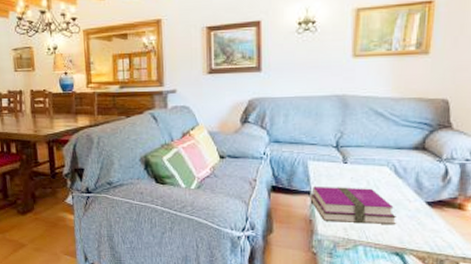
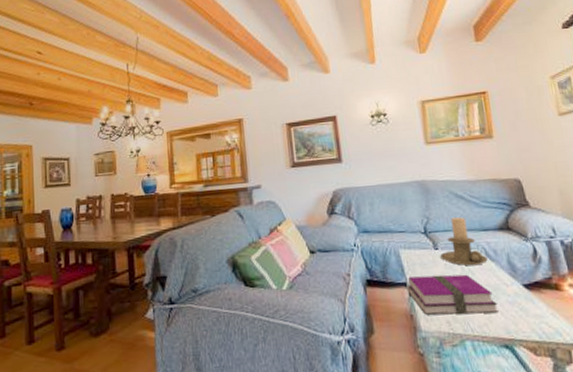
candle holder: none [348,134,396,181] -> present [440,217,488,266]

